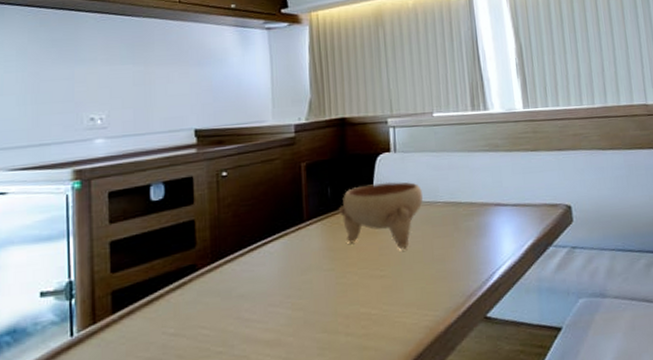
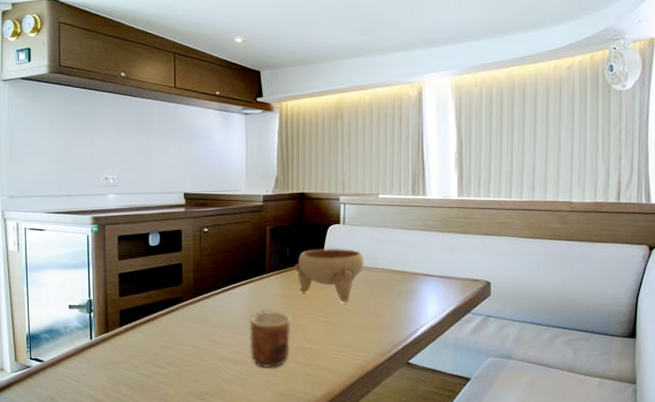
cup: none [286,269,340,347] -> present [250,312,292,368]

